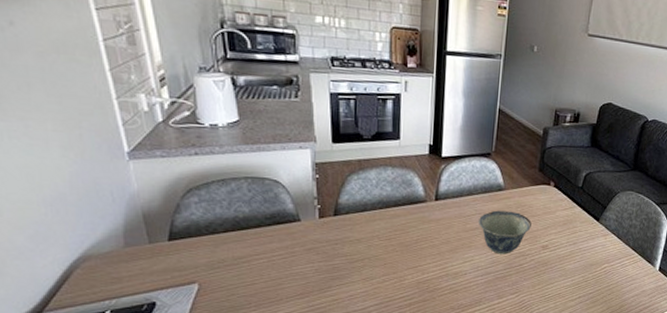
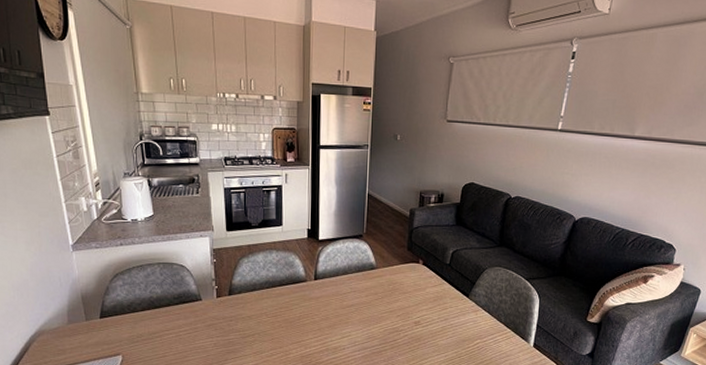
bowl: present [479,210,532,255] -> none [354,288,403,330]

